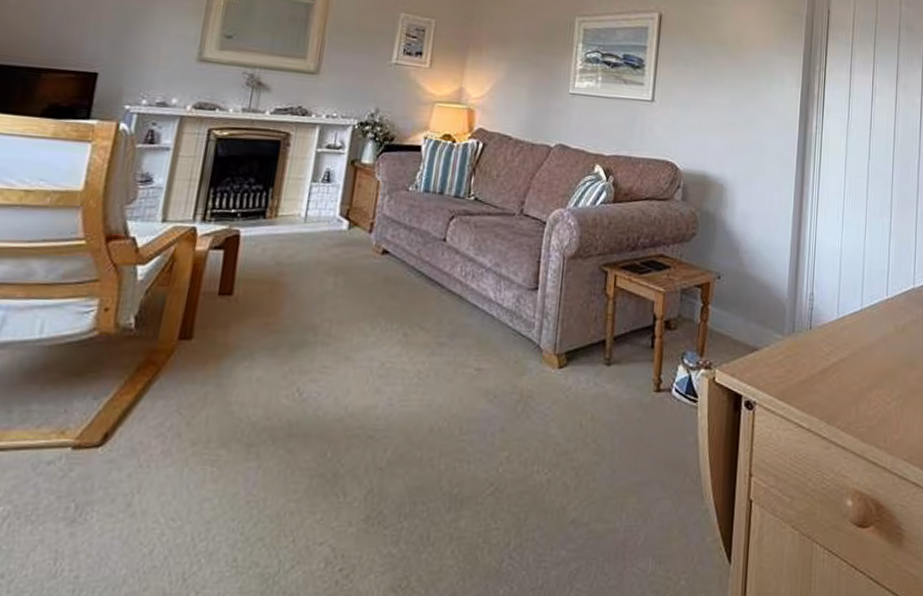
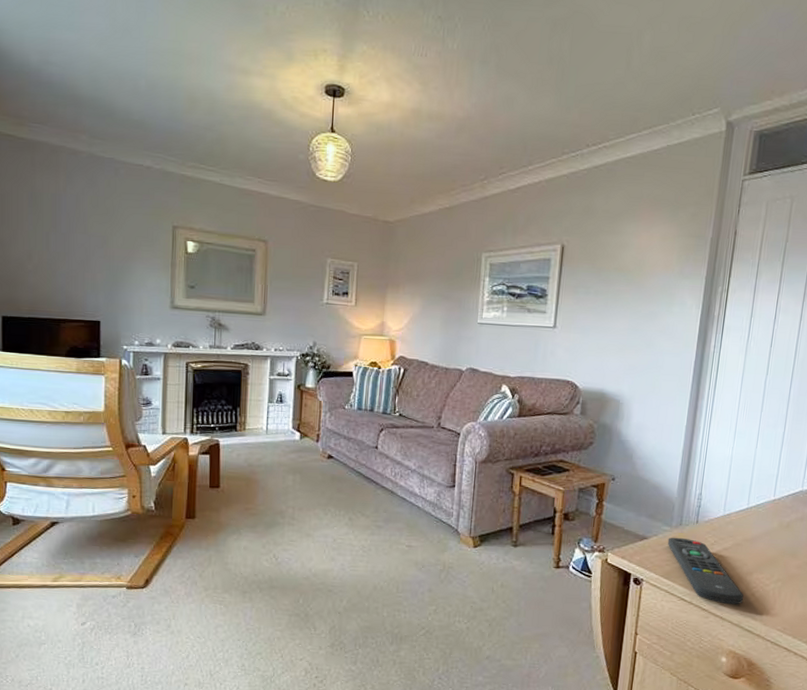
remote control: none [780,347,866,430] -> present [667,537,744,605]

